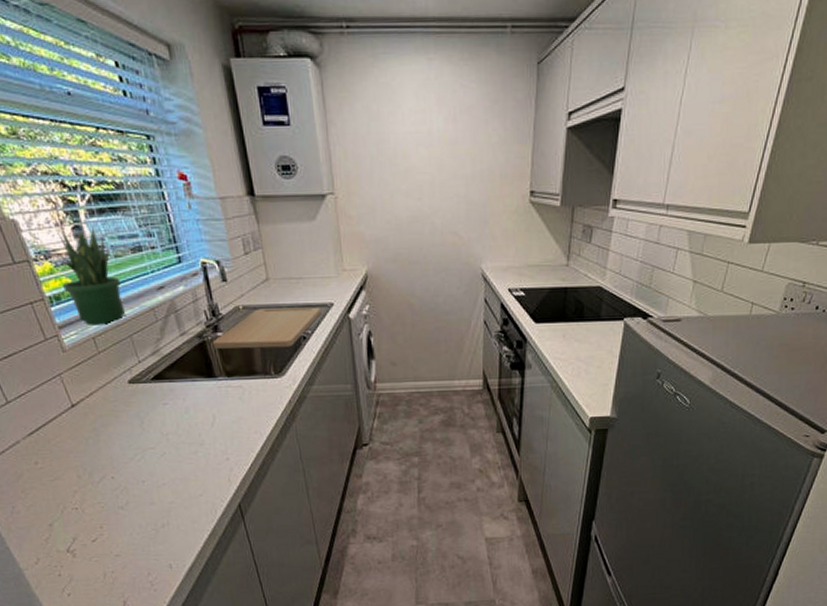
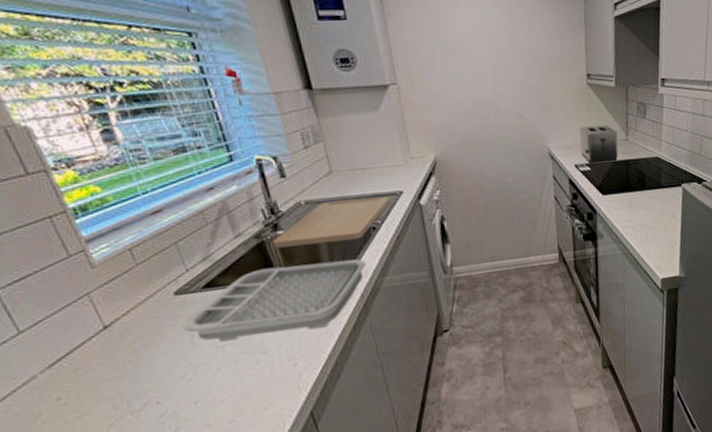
planter: present [52,229,126,325] -> none [76,131,170,236]
dish rack: none [134,366,295,431] -> present [182,259,366,342]
toaster: none [516,248,558,289] -> present [579,125,619,164]

